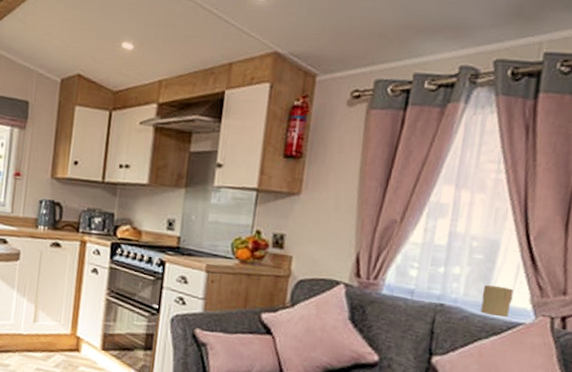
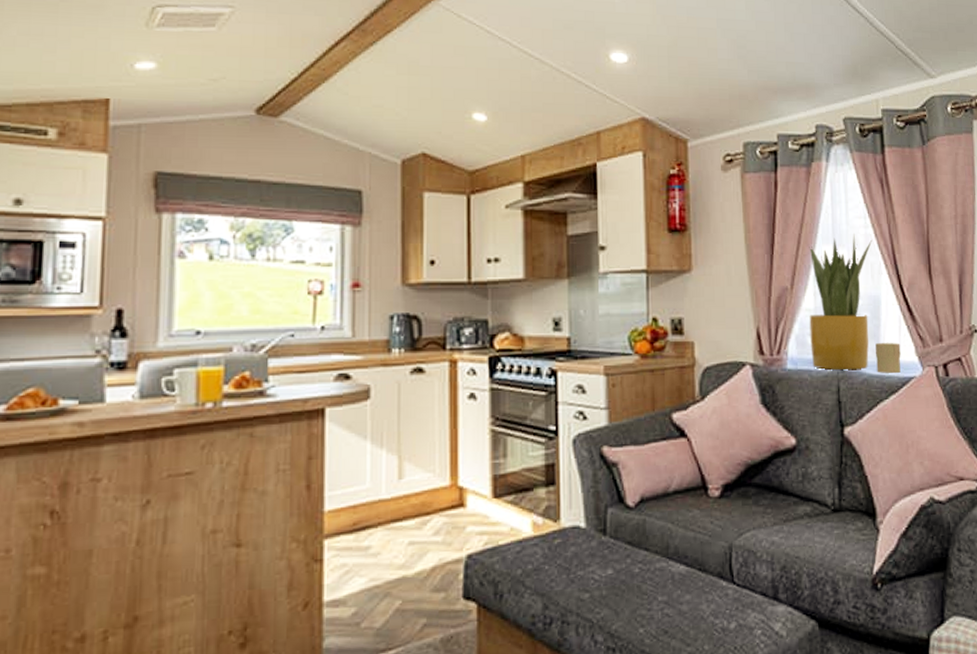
planter: none [409,177,504,308] -> present [809,234,873,371]

